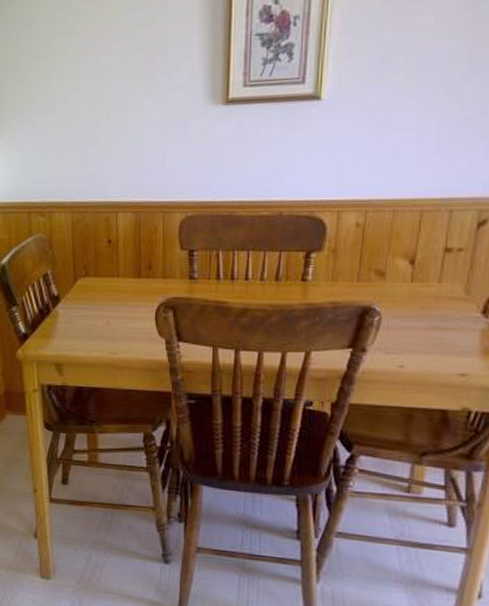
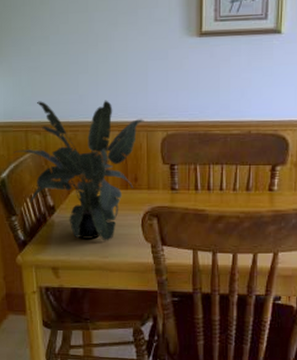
potted plant: none [15,177,160,336] -> present [13,100,144,241]

